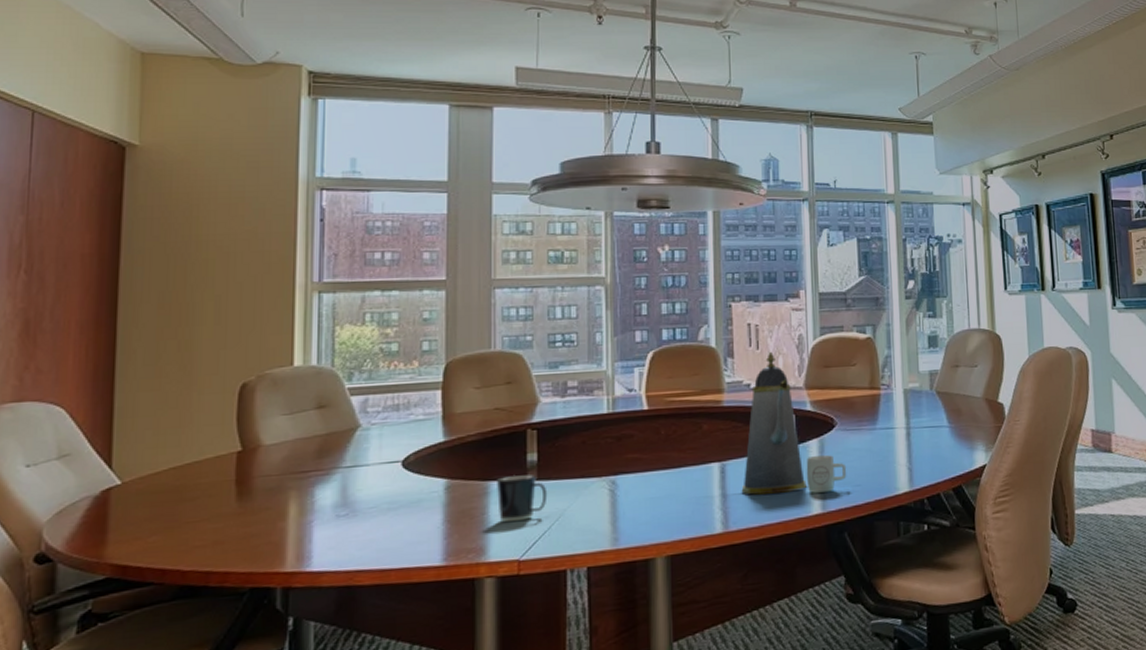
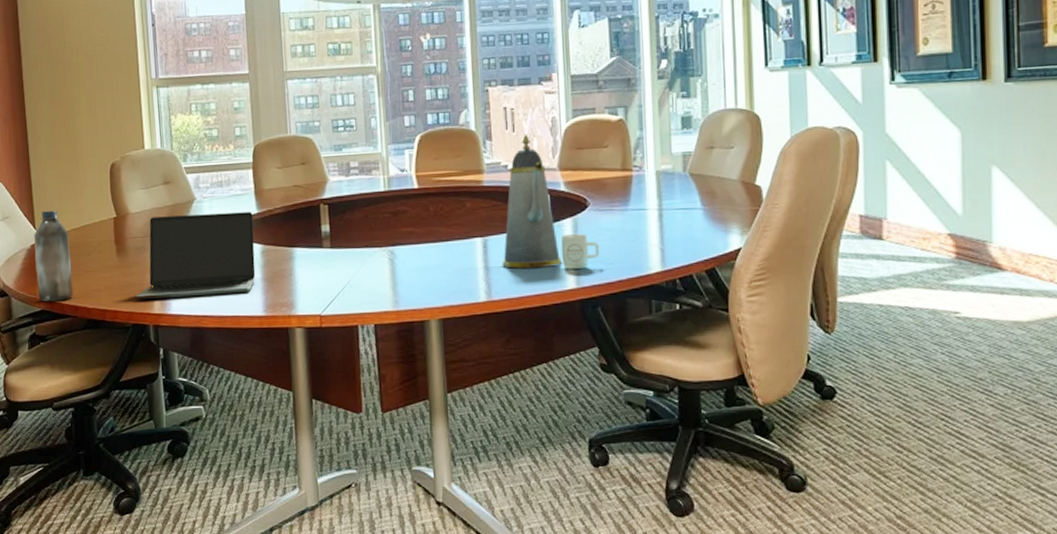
water bottle: none [103,443,165,567] -> present [33,210,74,302]
laptop: none [259,440,438,556] -> present [135,212,256,300]
mug: present [496,474,548,522] -> none [299,243,340,282]

